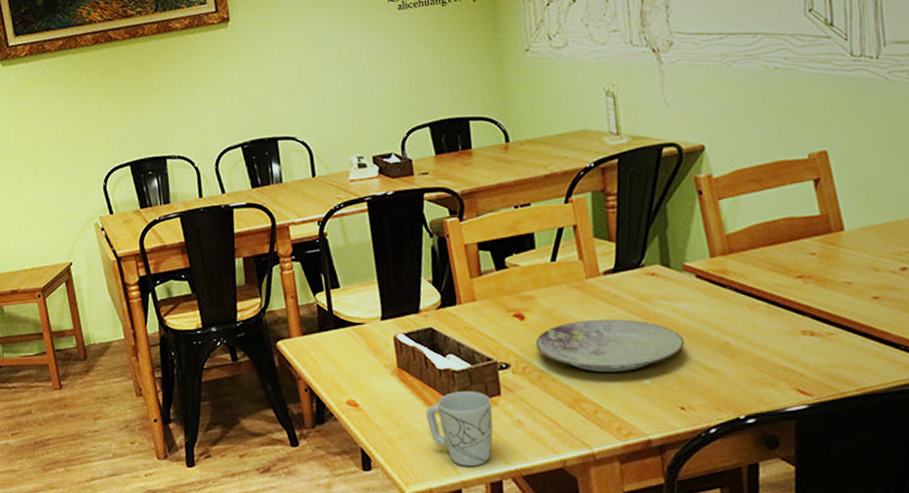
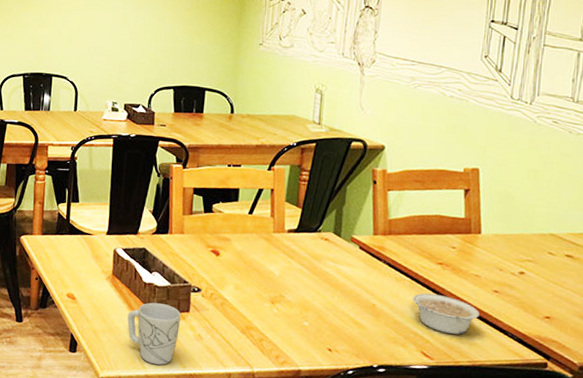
plate: present [535,319,684,373] -> none [224,265,341,313]
legume: none [774,314,861,361] -> present [413,293,480,335]

